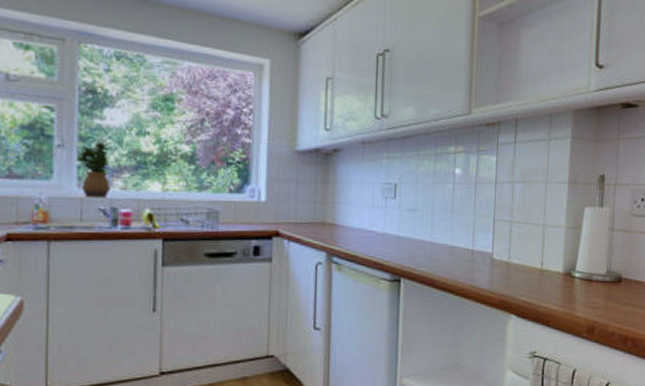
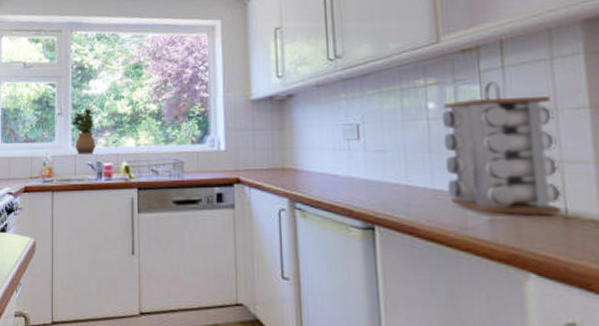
spice rack: none [462,154,545,269] -> present [441,81,562,216]

